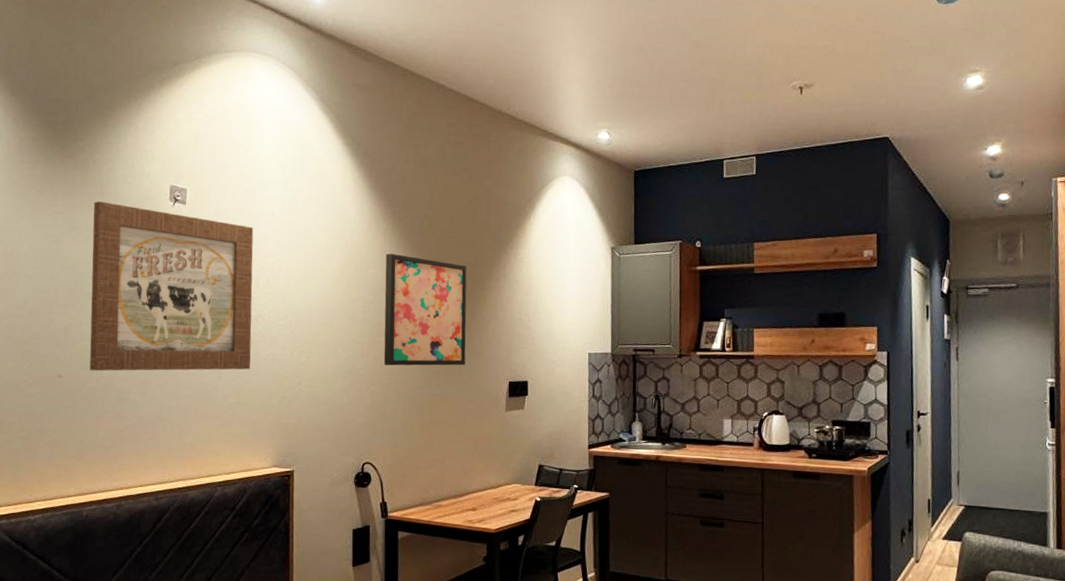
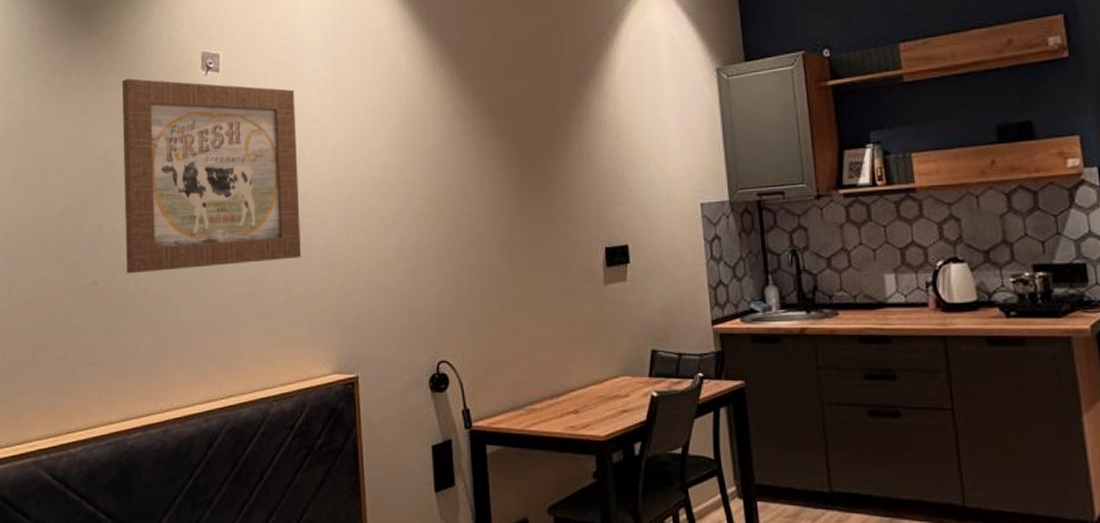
wall art: present [384,254,467,366] -> none [446,104,550,241]

